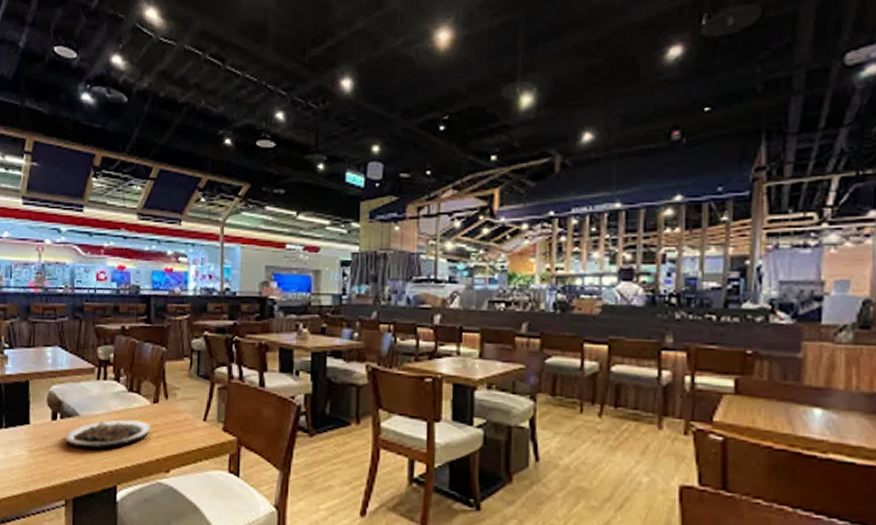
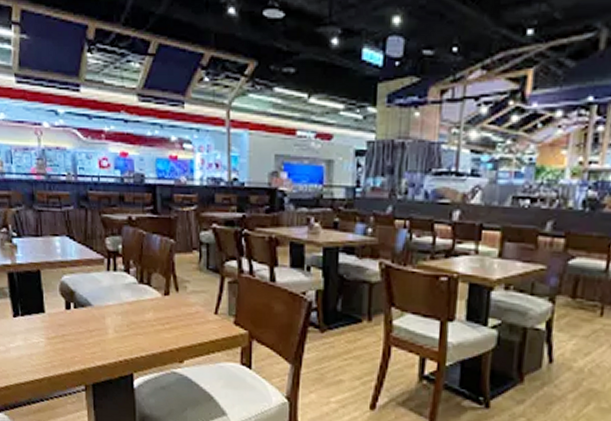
plate: present [65,419,151,449] -> none [80,311,163,339]

